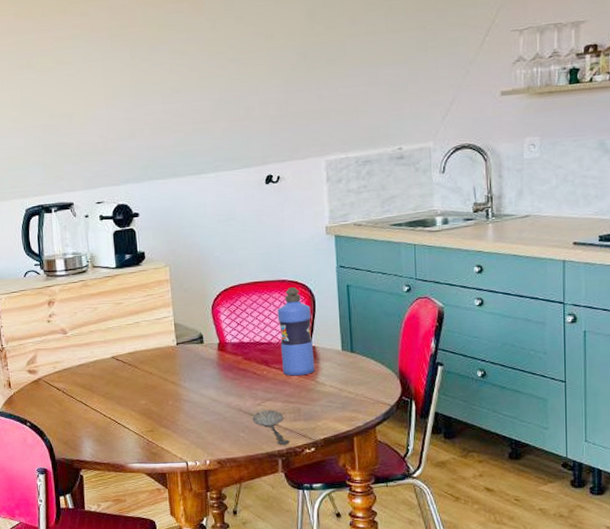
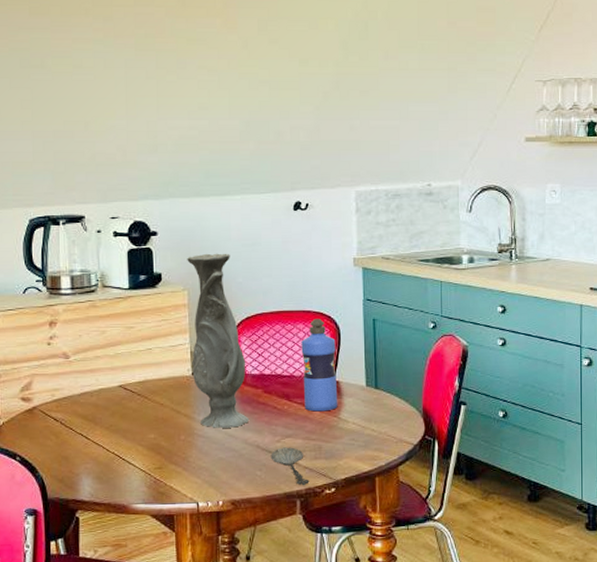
vase: none [167,229,232,394] -> present [187,253,250,428]

